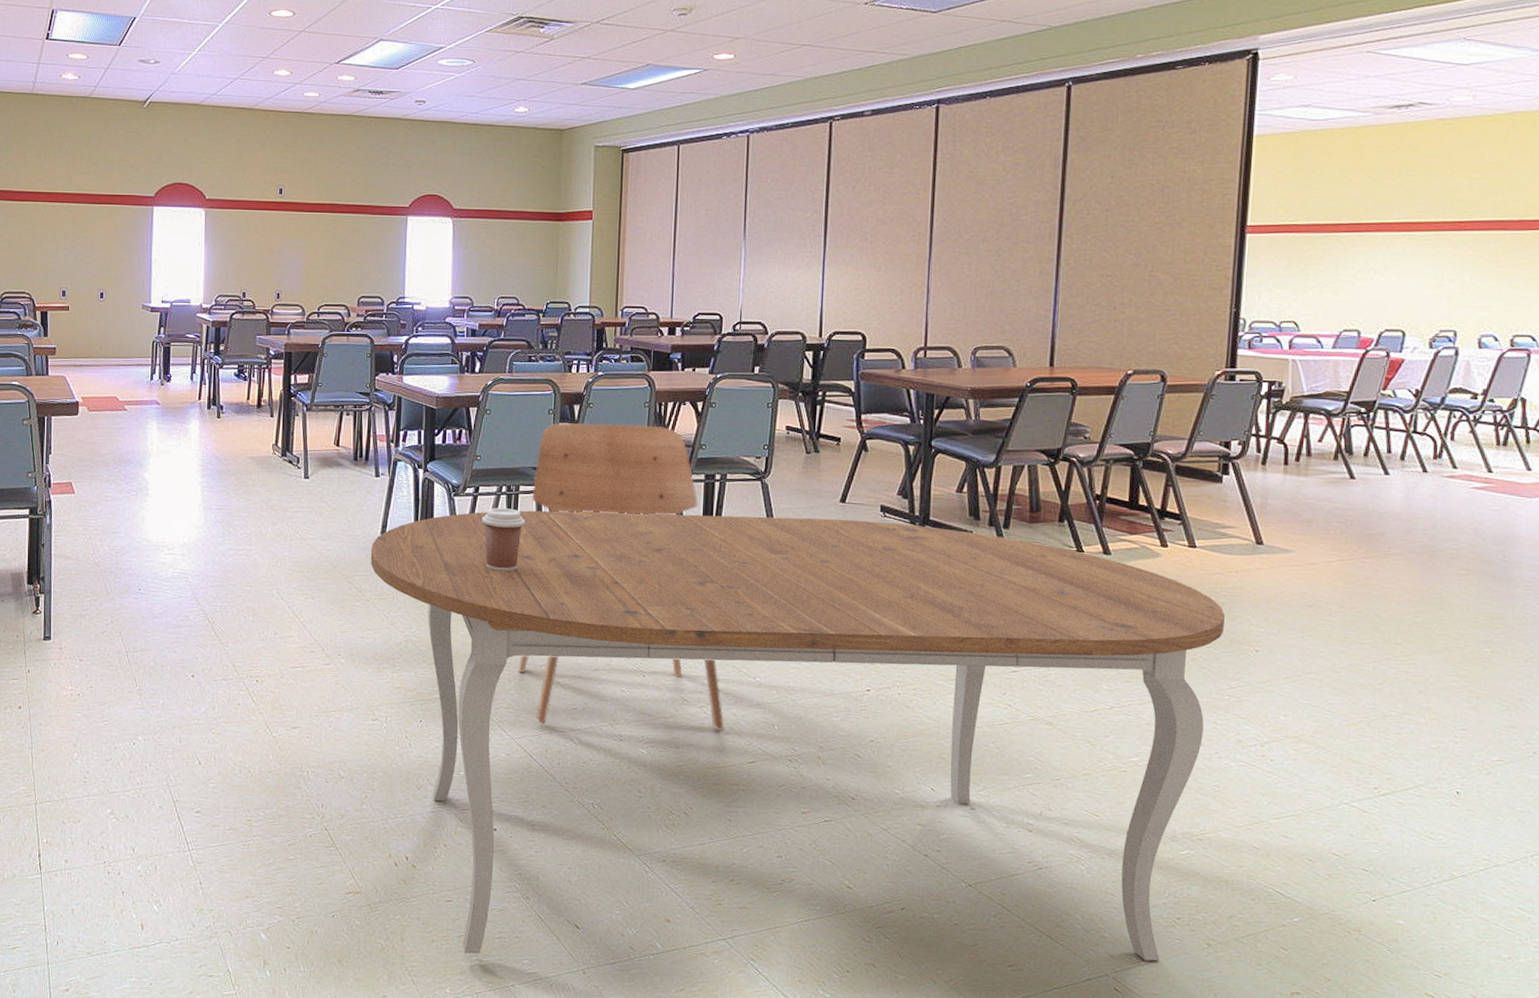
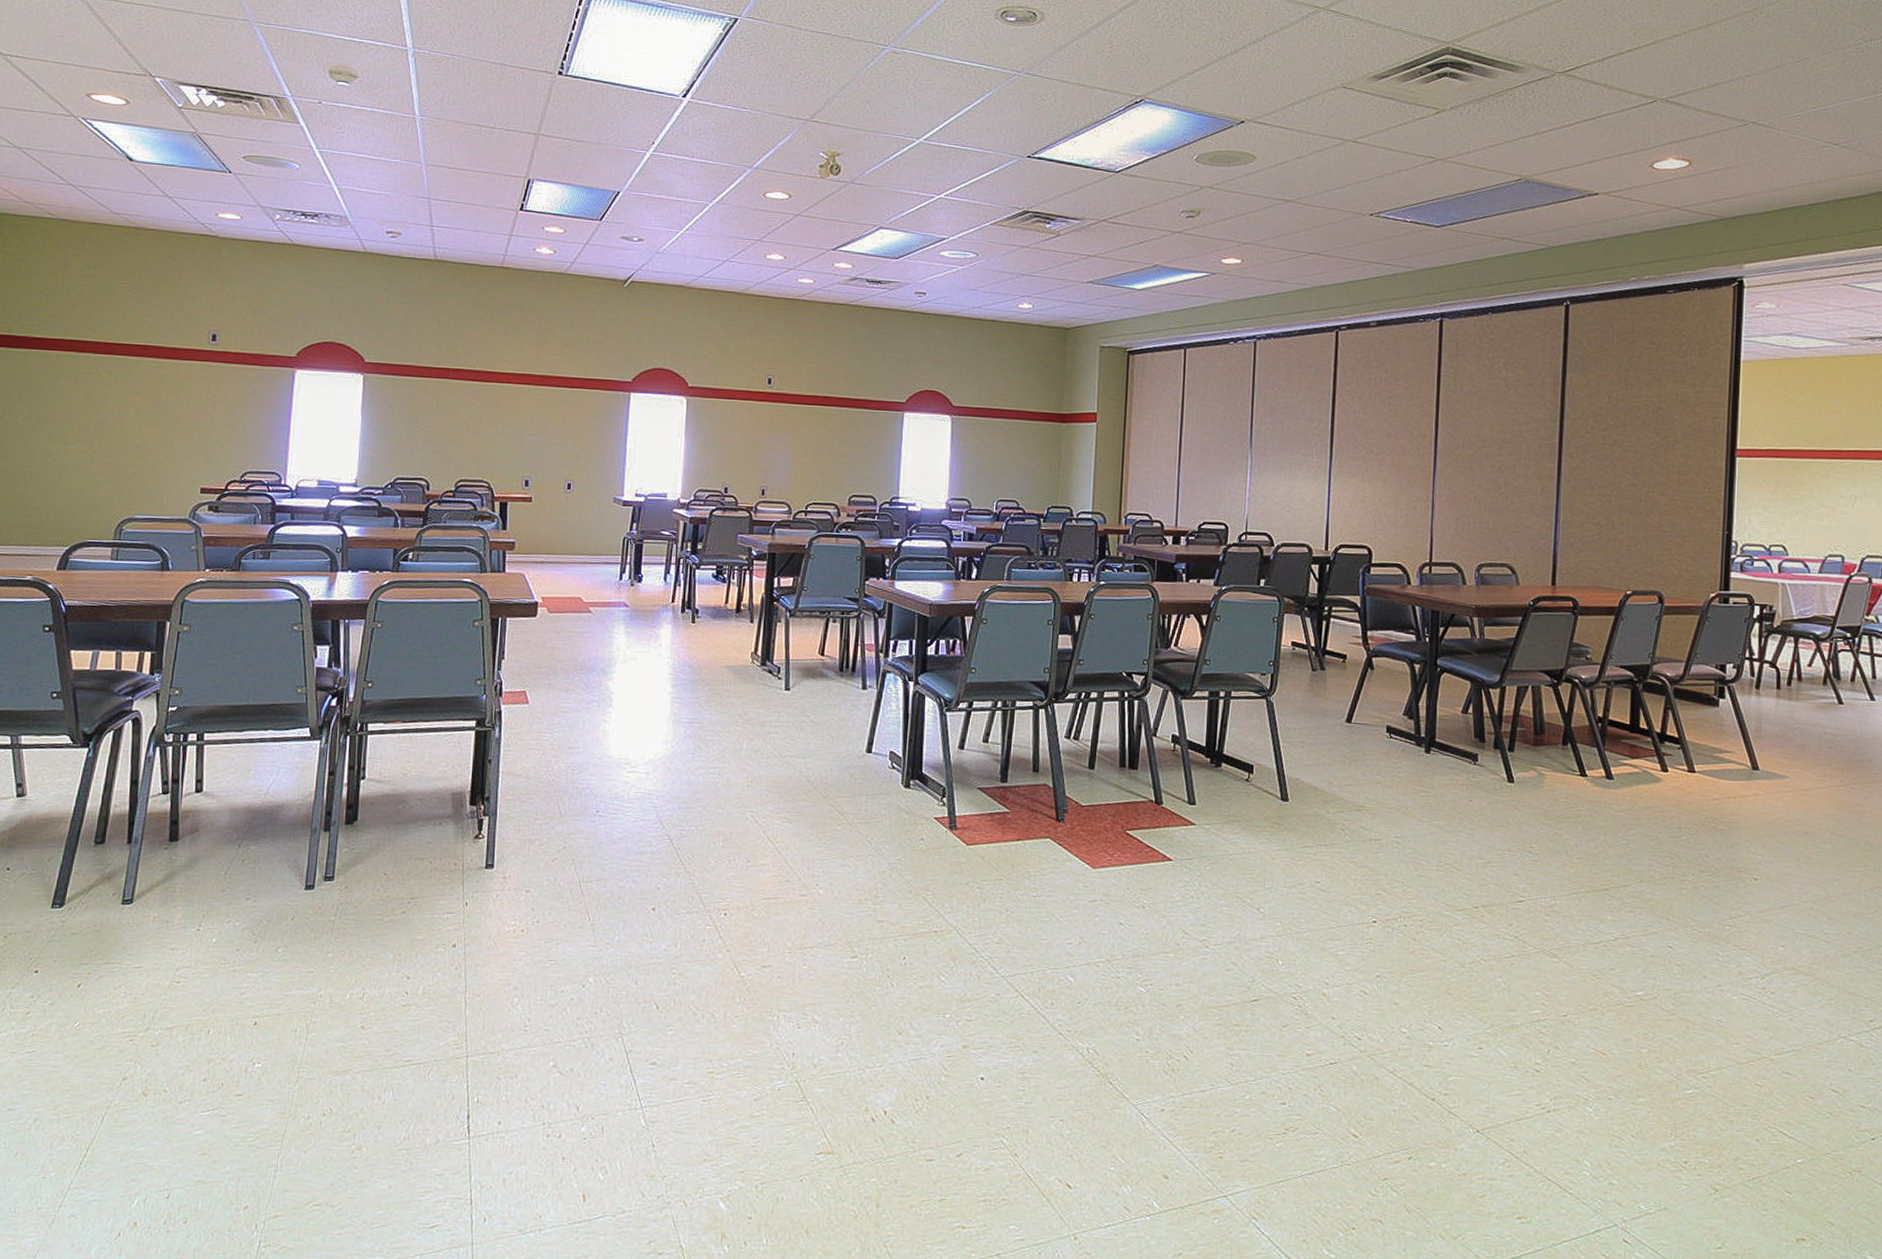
dining table: present [370,510,1225,962] -> none [854,727,1724,1220]
coffee cup: present [482,508,525,572] -> none [975,724,1021,794]
dining chair: present [518,423,724,731] -> none [1011,634,1227,967]

